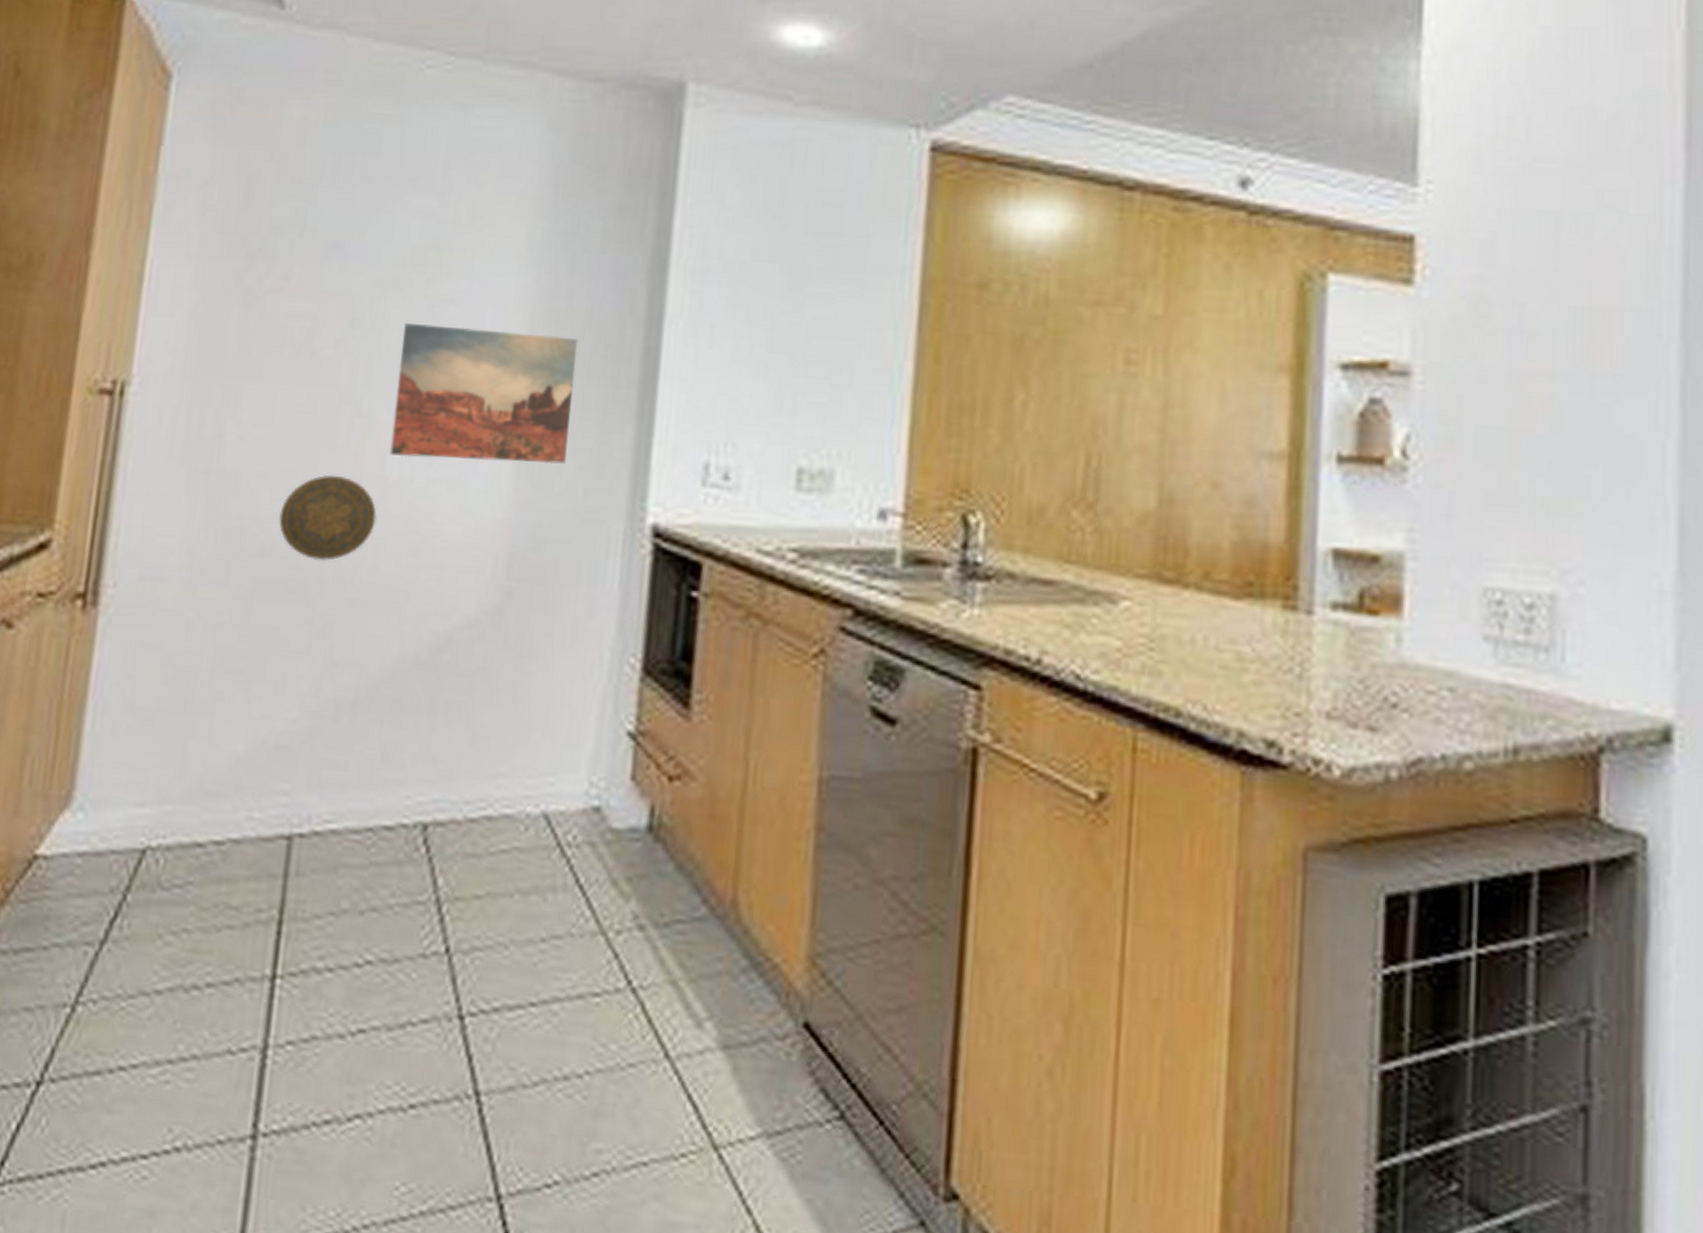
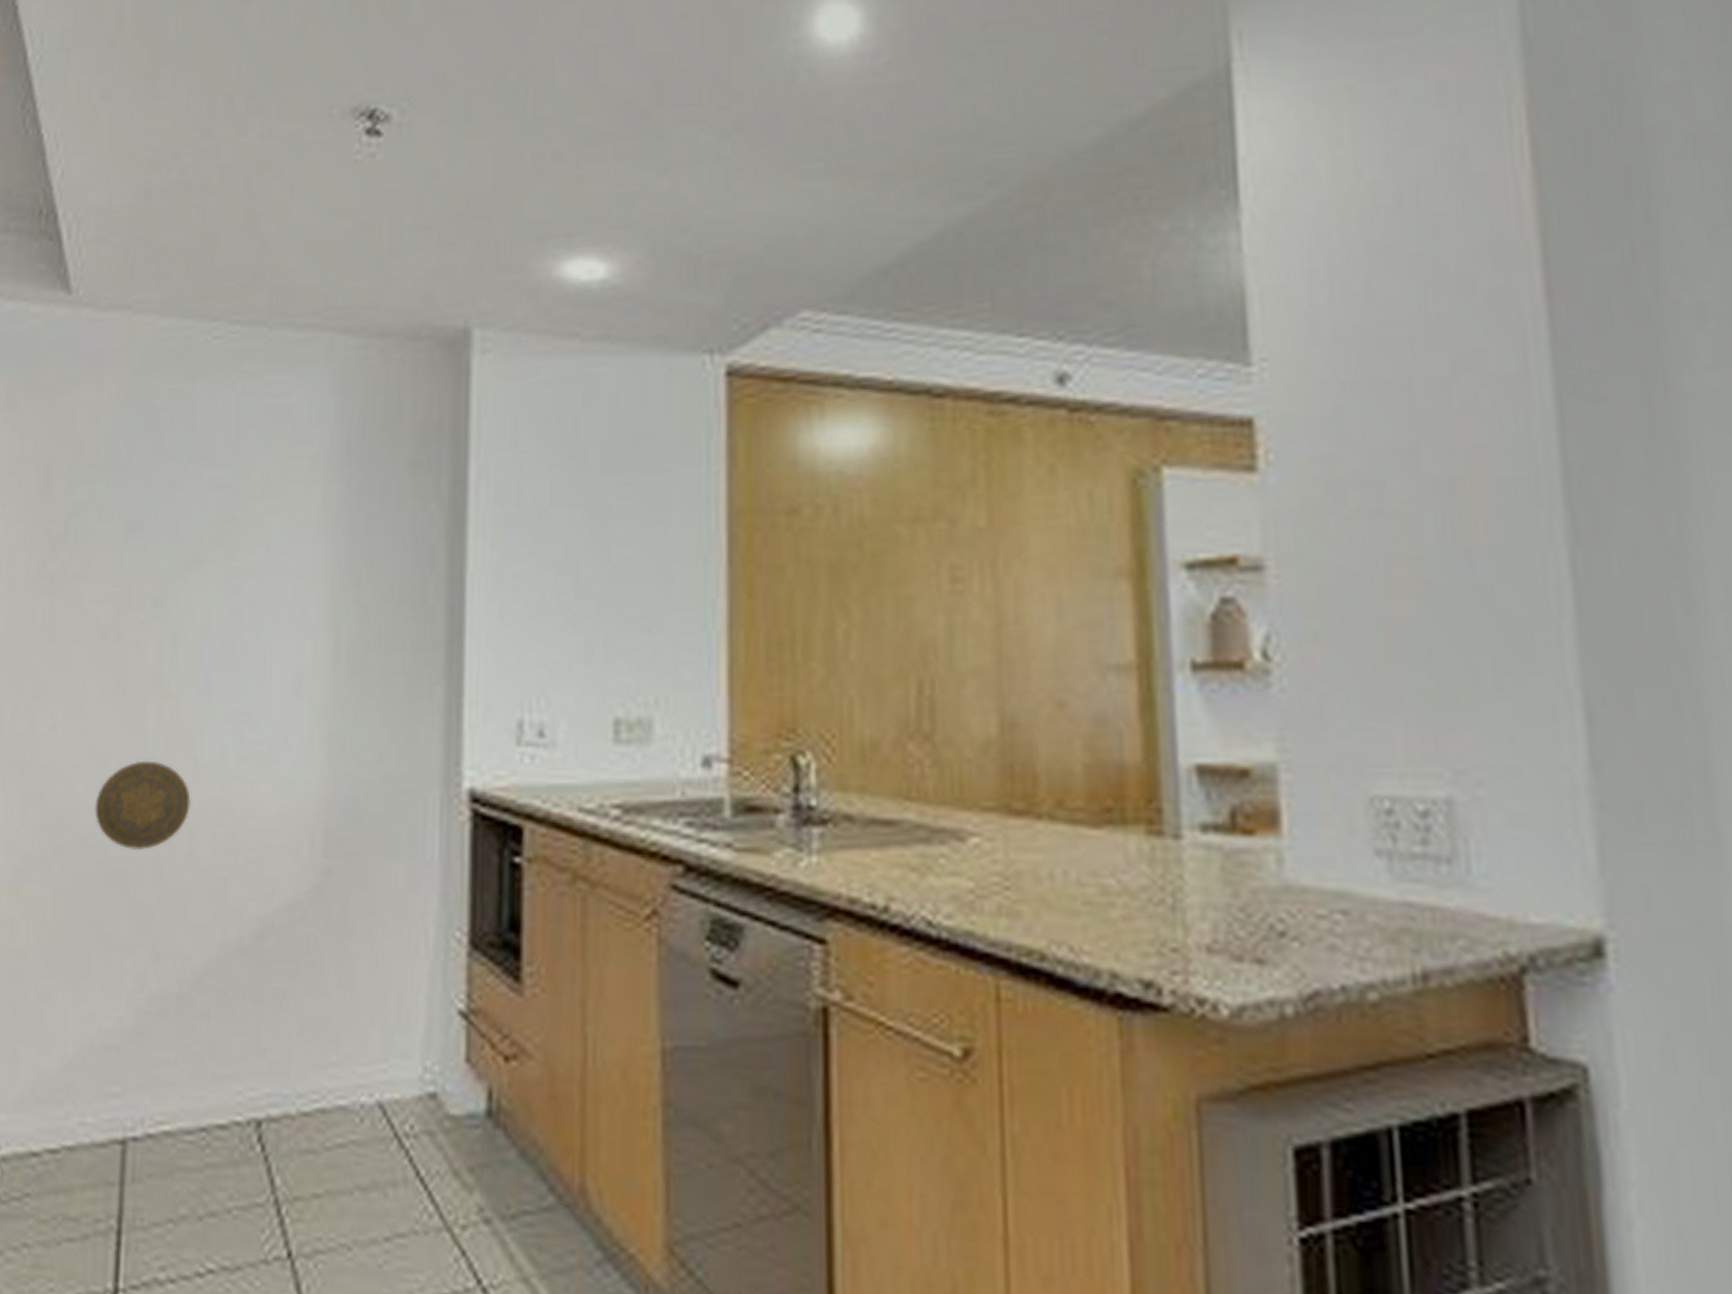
wall art: present [390,323,578,465] -> none [200,598,381,737]

